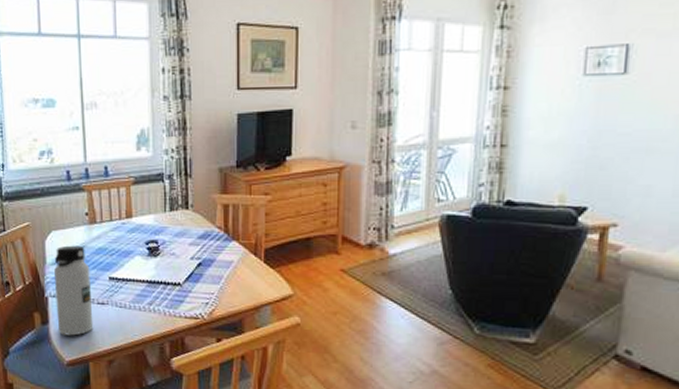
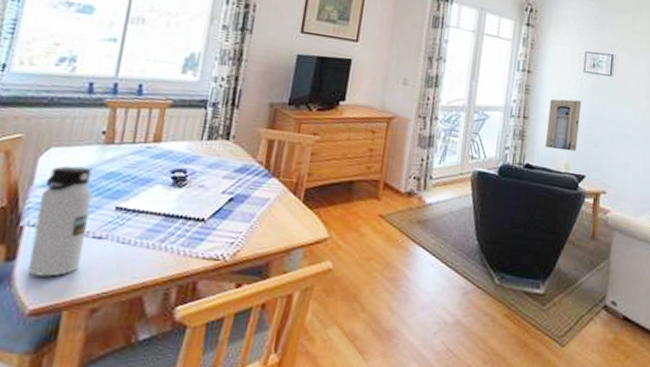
wall art: none [532,114,581,180] -> present [546,99,582,152]

